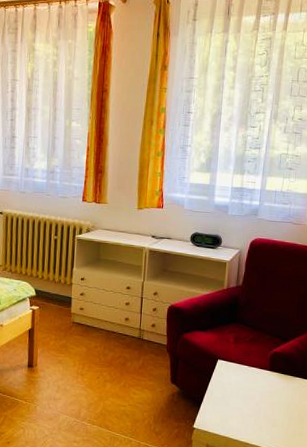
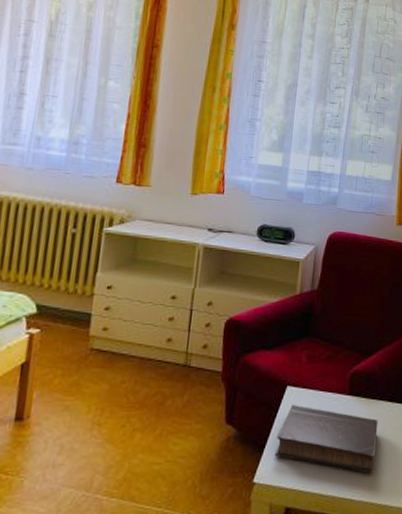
book: none [209,373,295,433] -> present [274,404,378,474]

